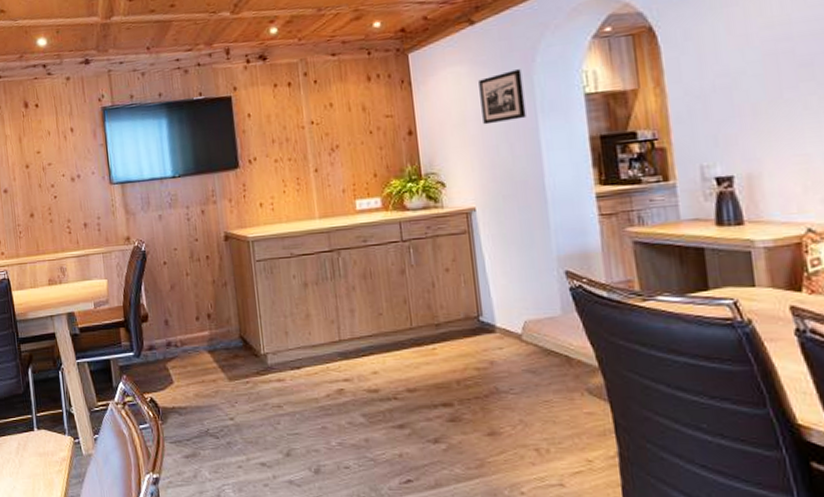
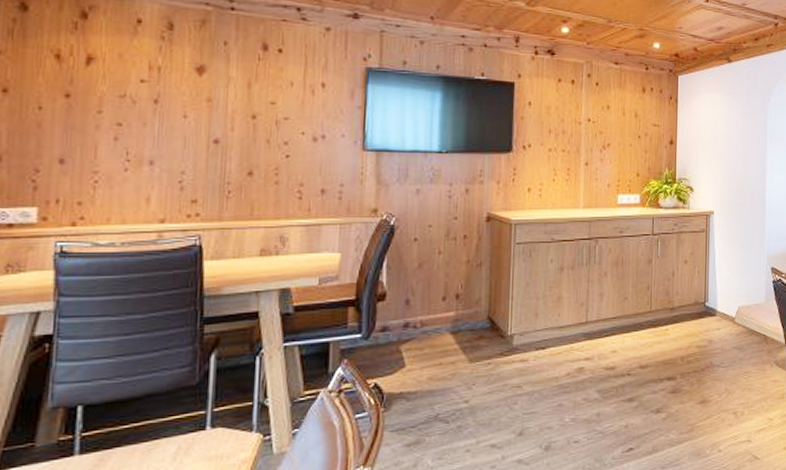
picture frame: present [478,69,526,125] -> none [728,105,760,145]

